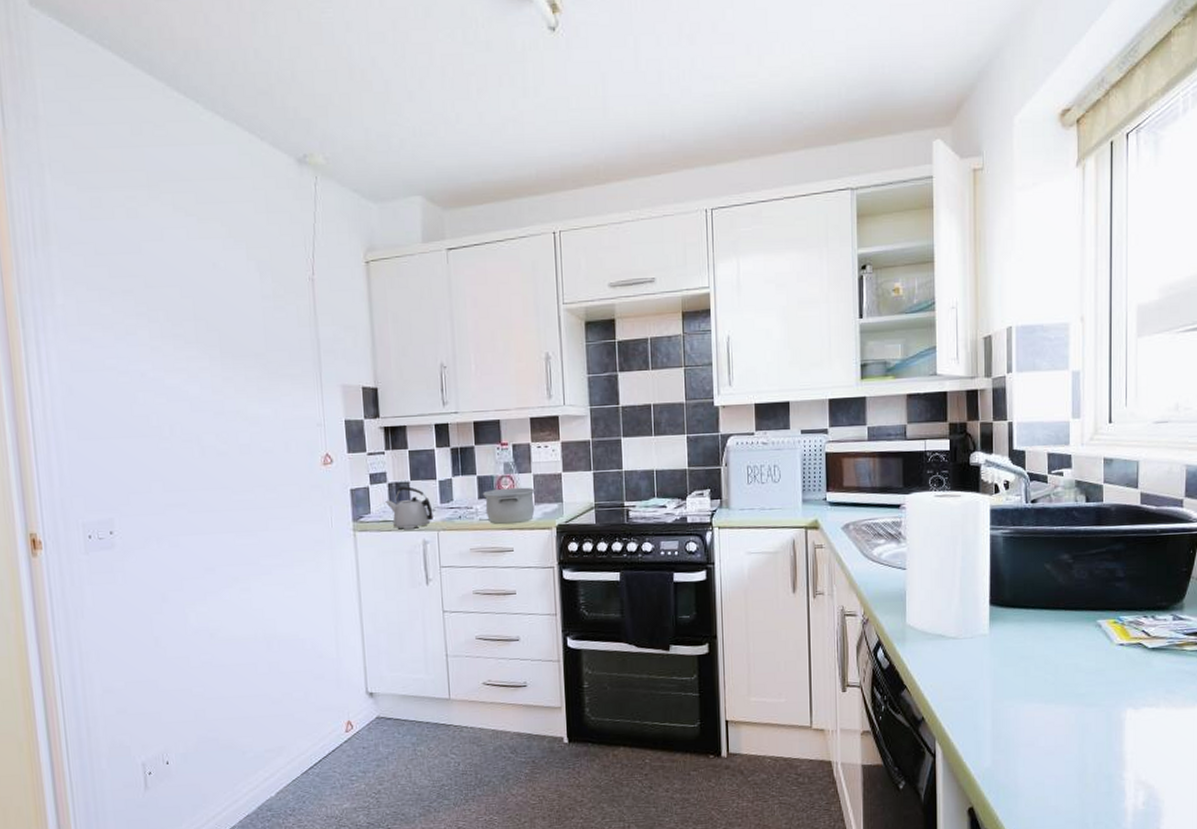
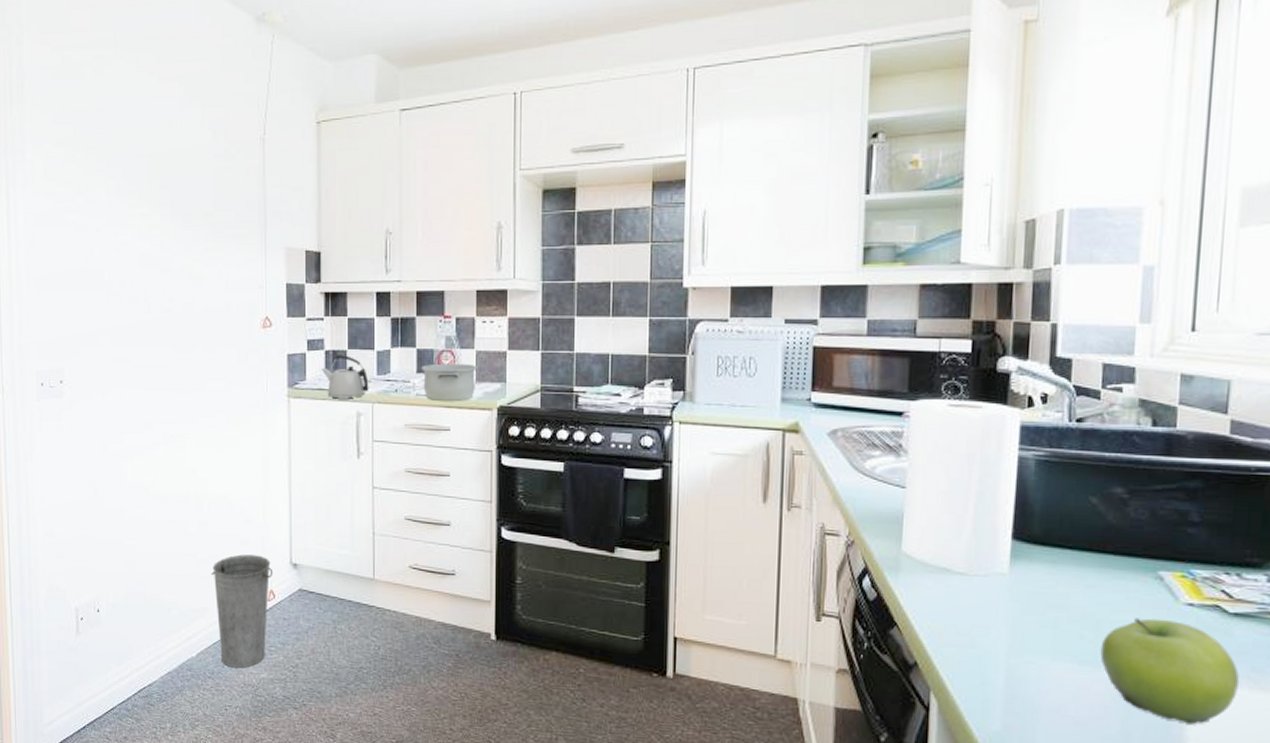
bucket: none [286,688,350,802] -> present [211,554,274,668]
fruit: none [1060,659,1158,742] -> present [1100,617,1239,725]

